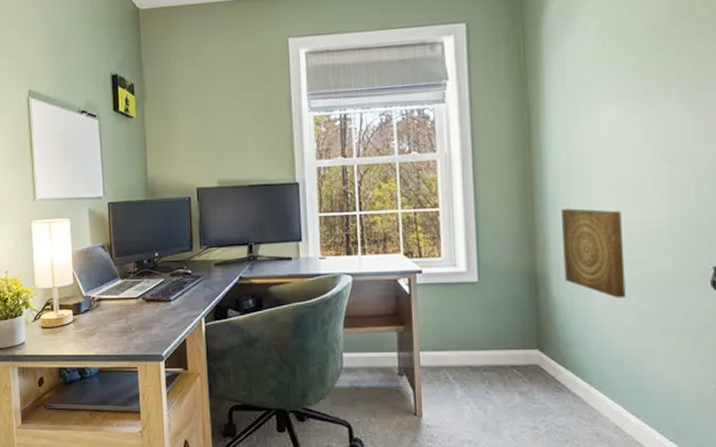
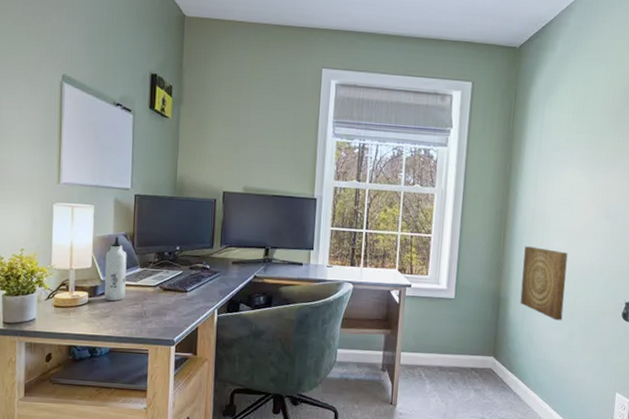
water bottle: none [85,249,109,317] -> present [104,237,127,301]

